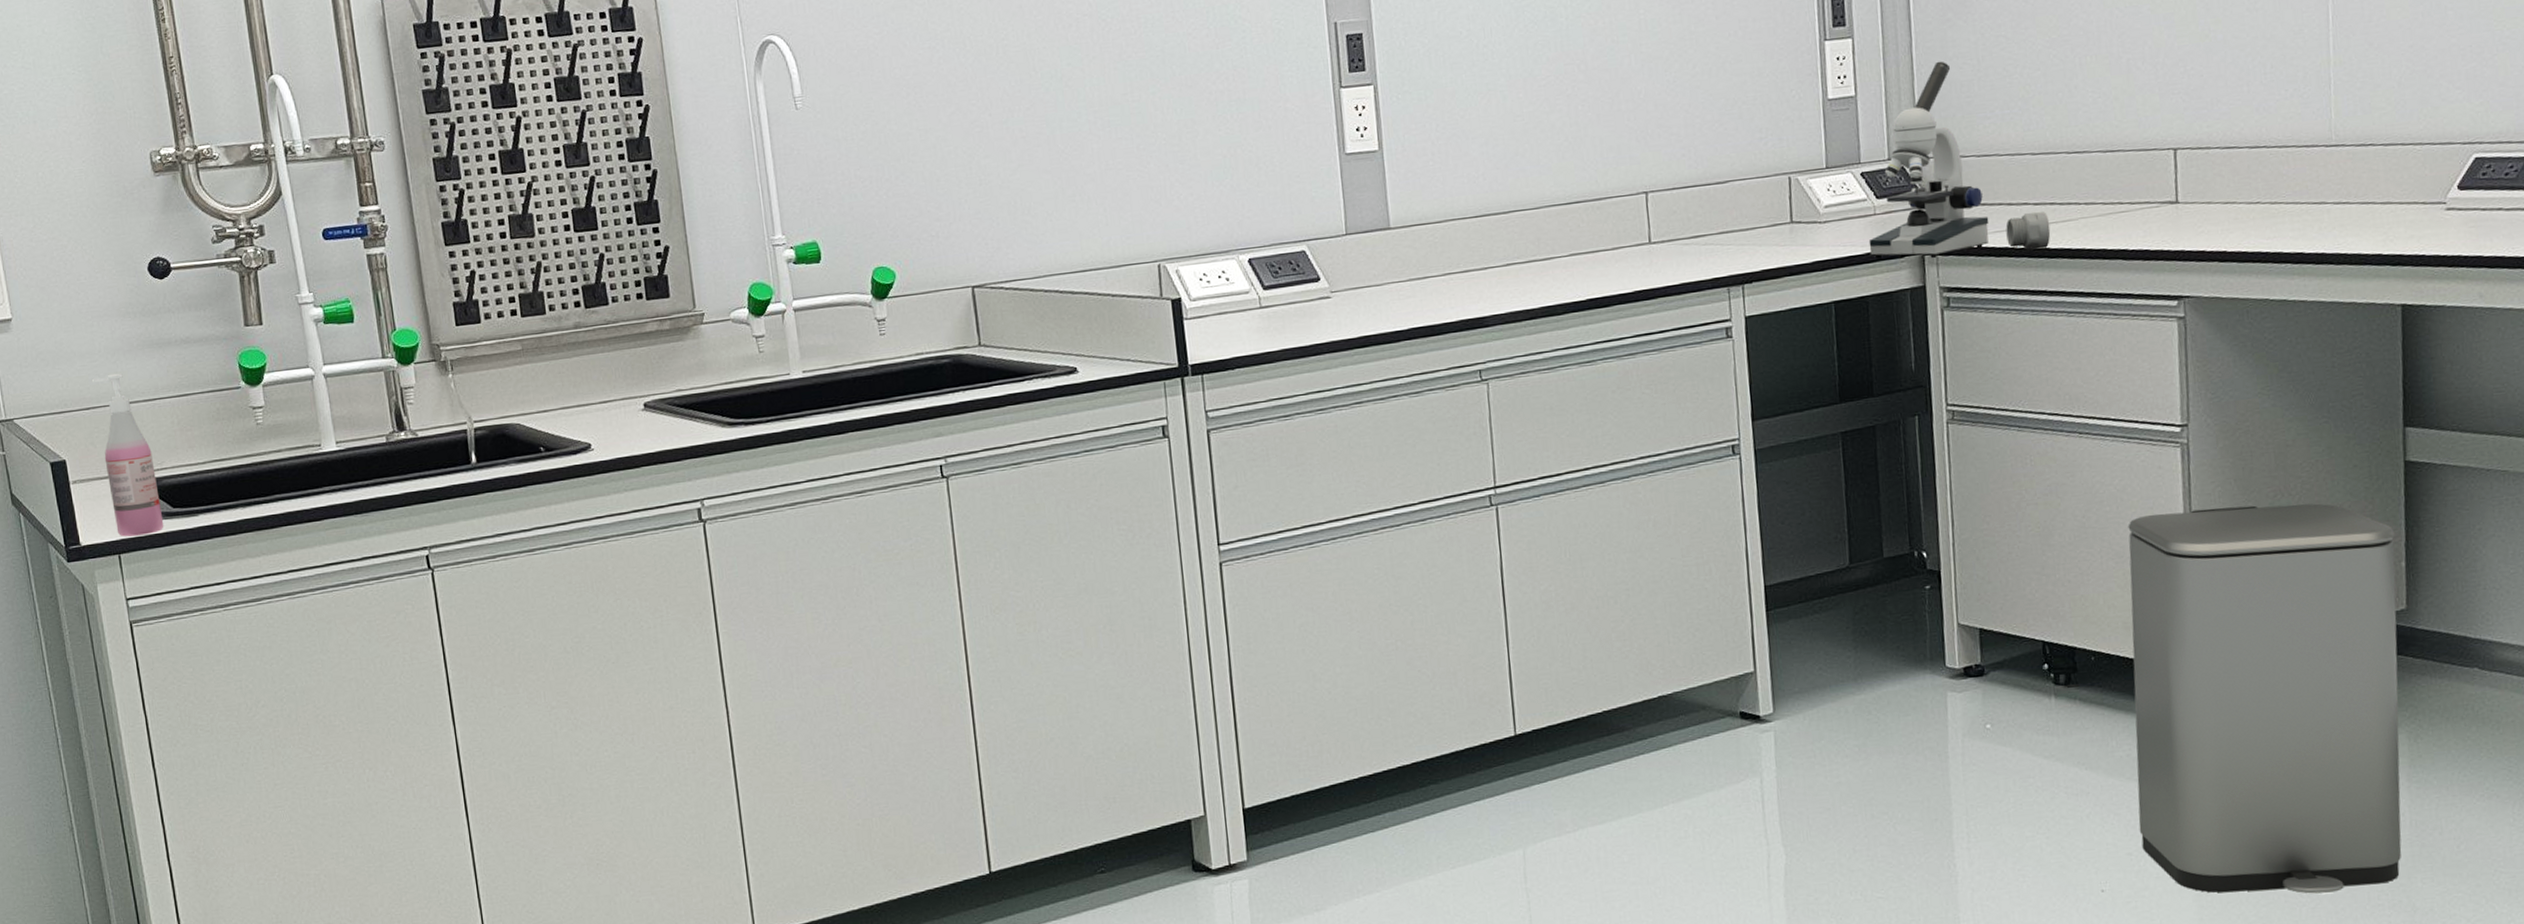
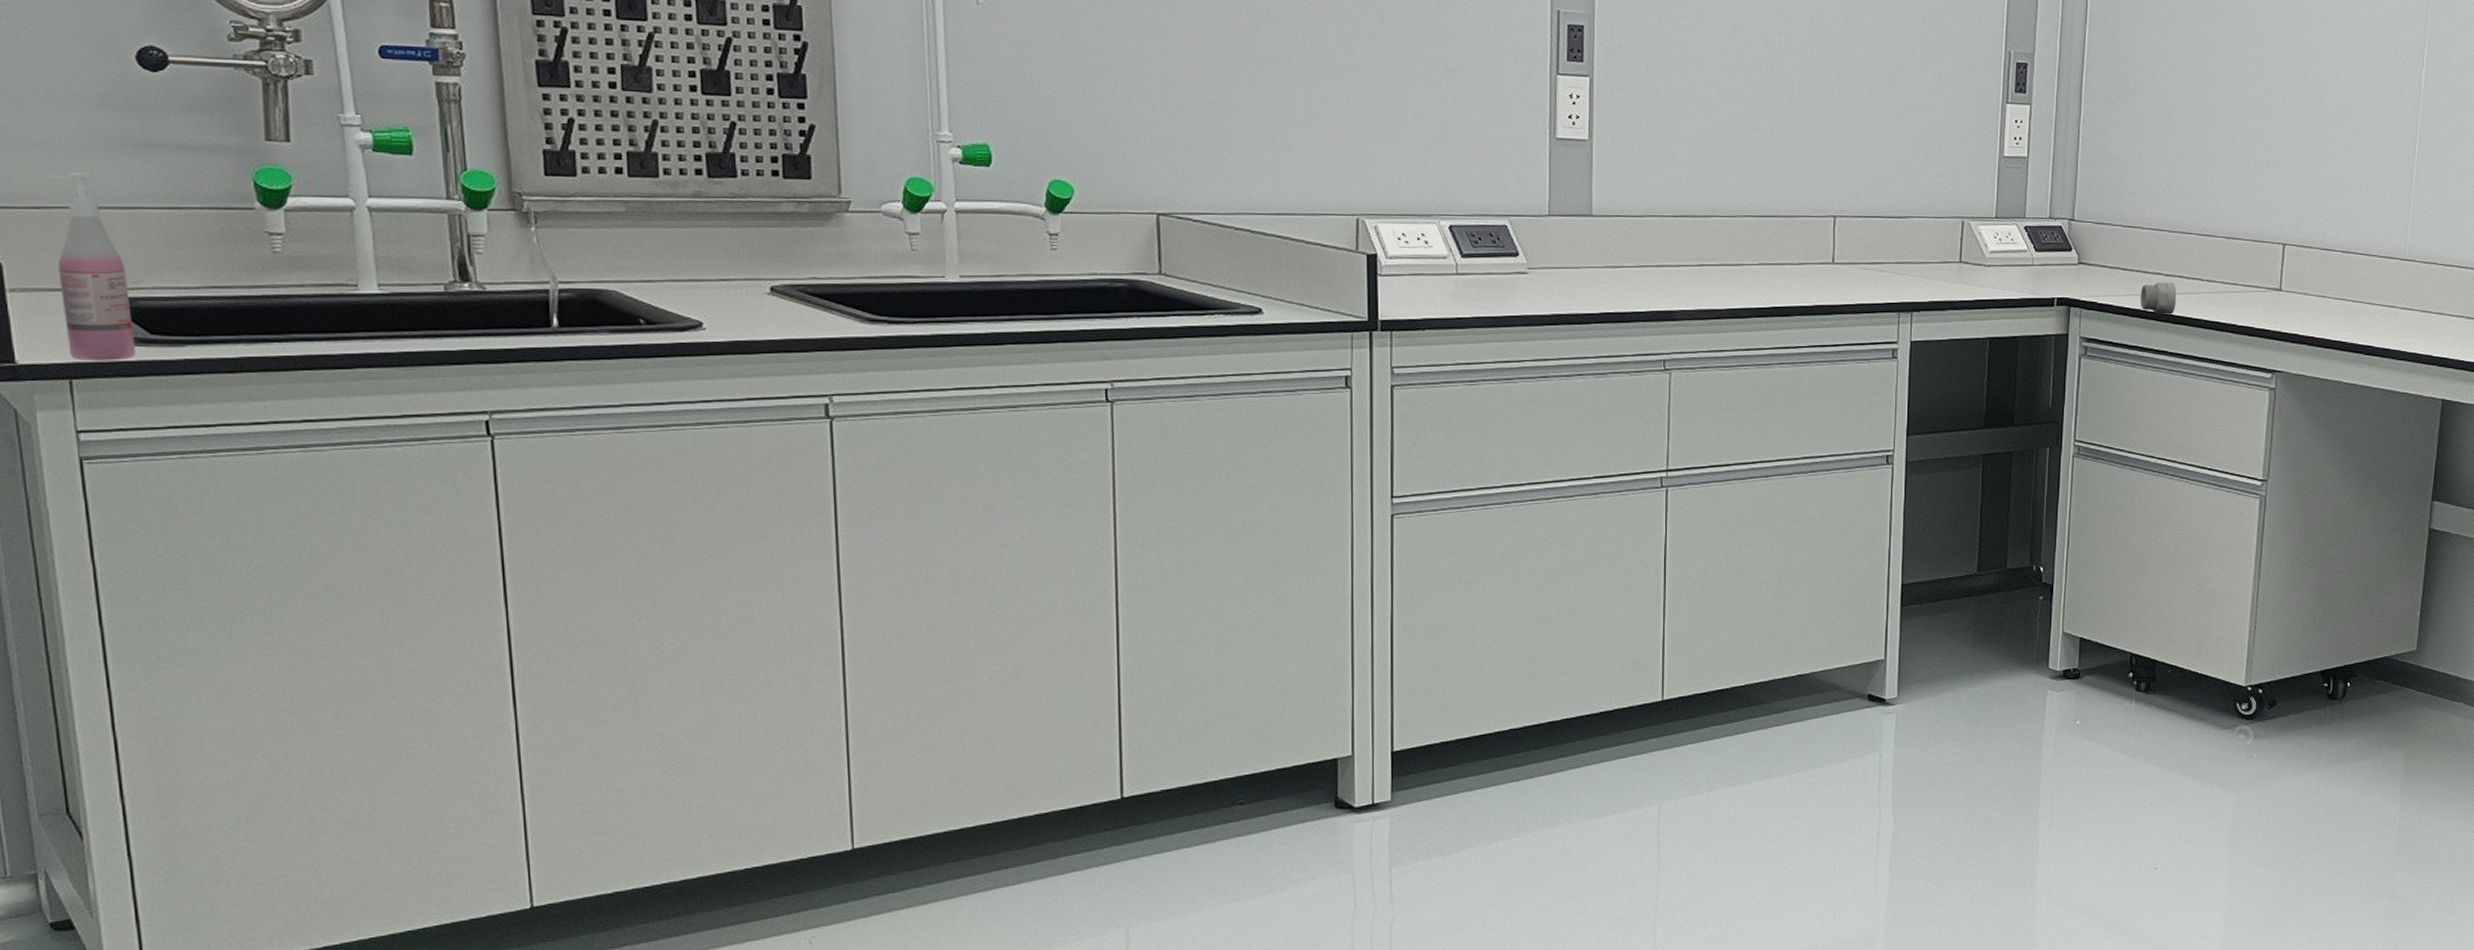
microscope: present [1868,61,1989,259] -> none [2024,137,2128,311]
pedal bin: present [2127,503,2402,894] -> none [2190,552,2415,879]

